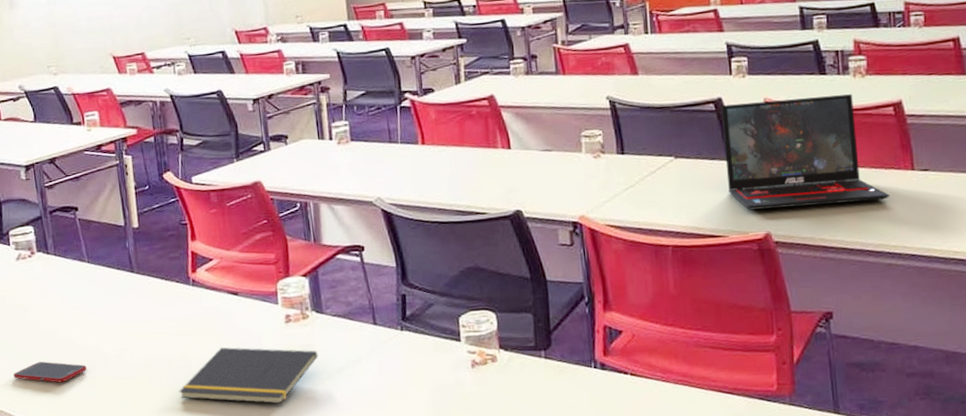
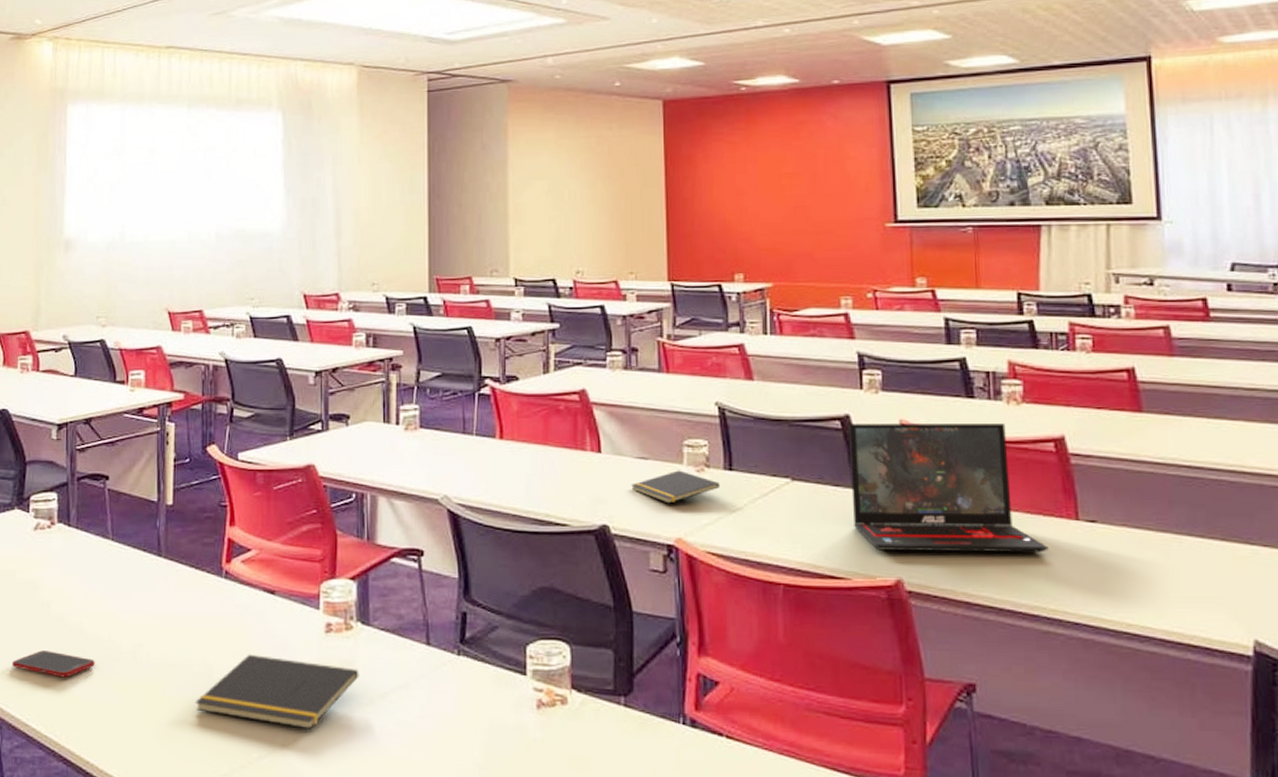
notepad: none [538,158,615,187] -> present [631,470,721,504]

